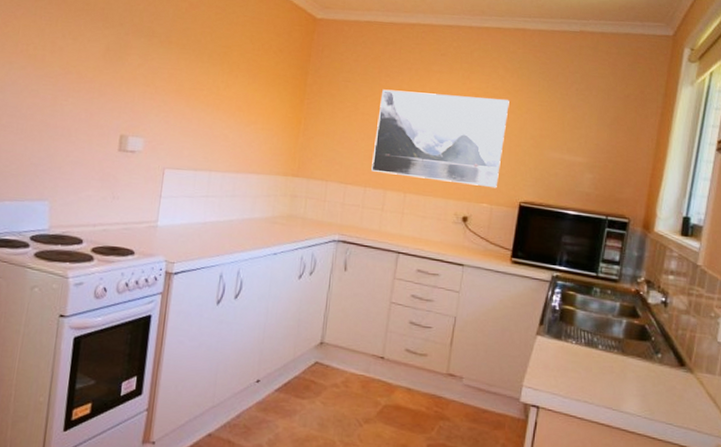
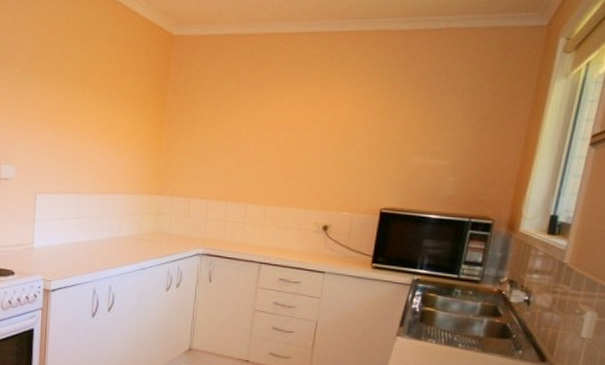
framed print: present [371,89,509,188] -> none [232,103,370,196]

